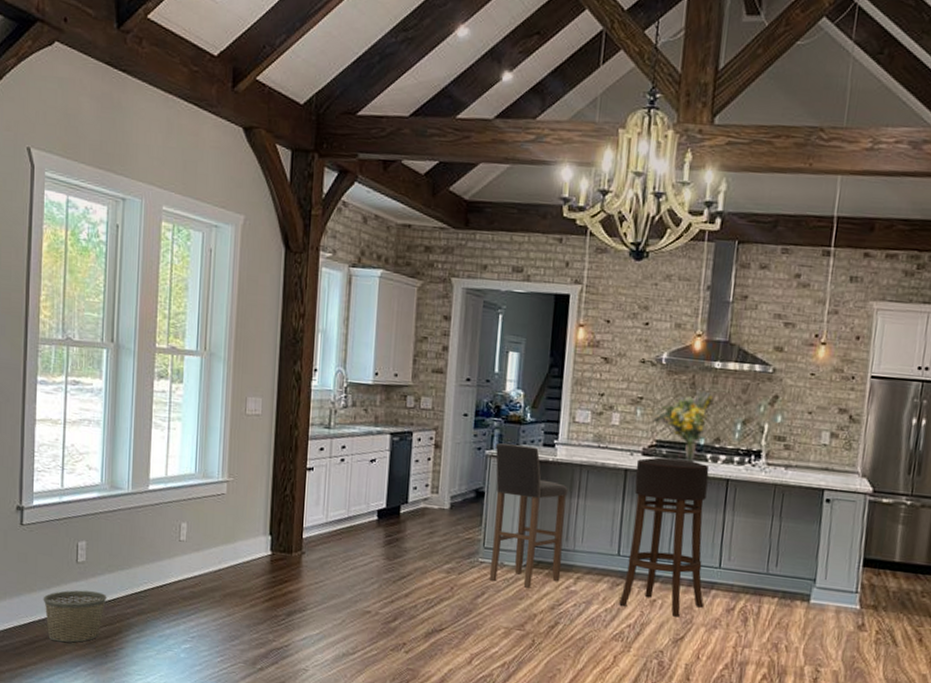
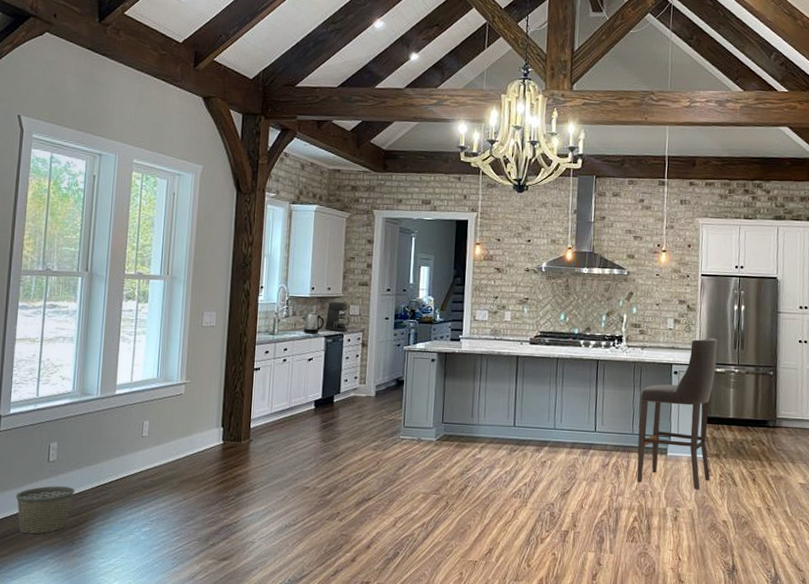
kettle: none [364,403,390,431] -> present [303,312,325,335]
coffee maker: none [391,391,421,430] -> present [325,302,350,333]
bar stool: present [489,443,568,588] -> none [409,340,472,458]
bar stool: present [619,457,710,617] -> none [516,344,585,474]
bouquet: present [653,389,714,463] -> none [537,290,584,348]
bar stool: none [768,458,887,648] -> present [636,338,718,490]

